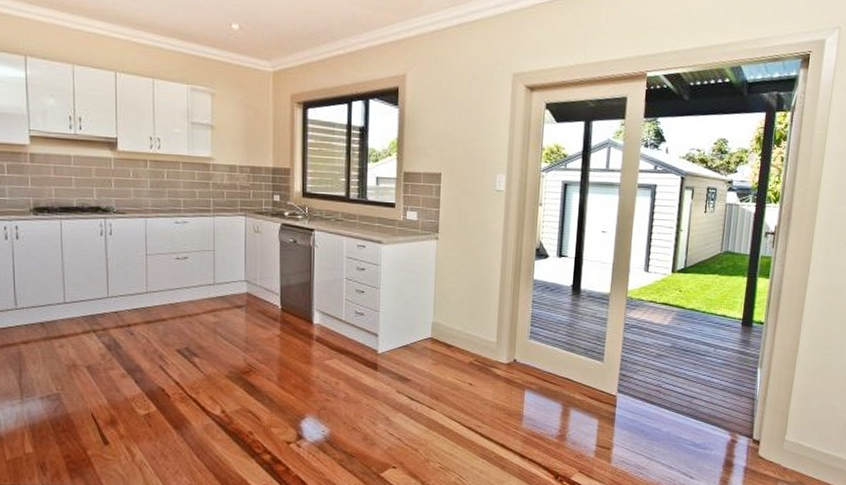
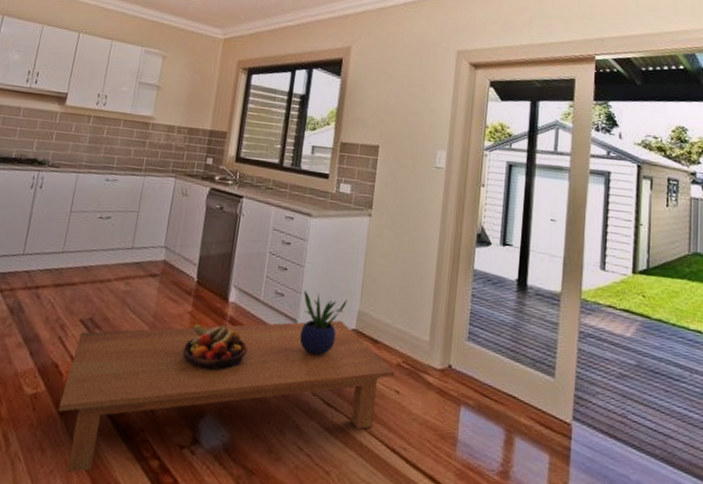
coffee table: none [173,332,468,471] -> present [59,320,395,473]
fruit bowl: none [276,344,337,382] -> present [182,323,248,372]
potted plant: none [381,308,422,361] -> present [299,290,348,355]

